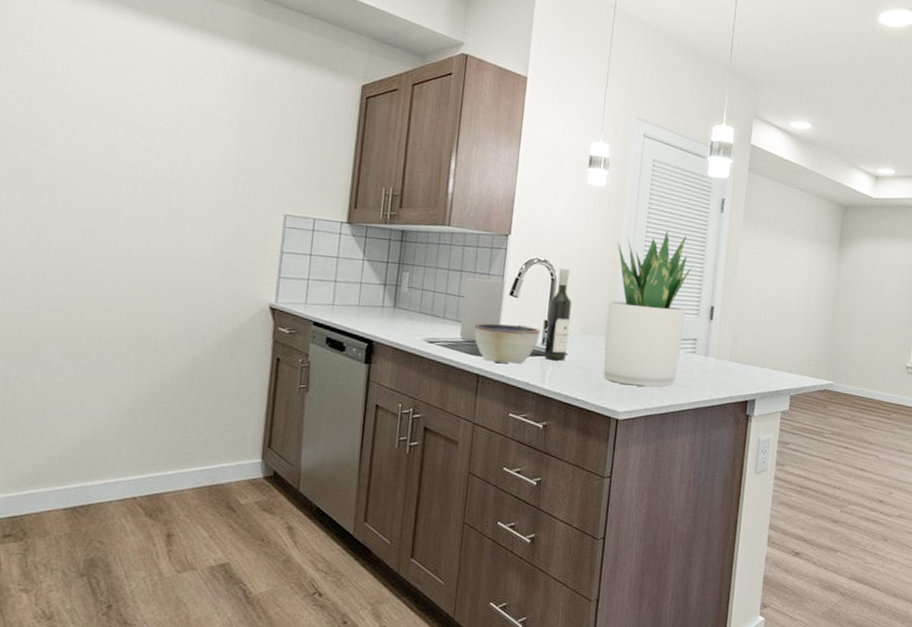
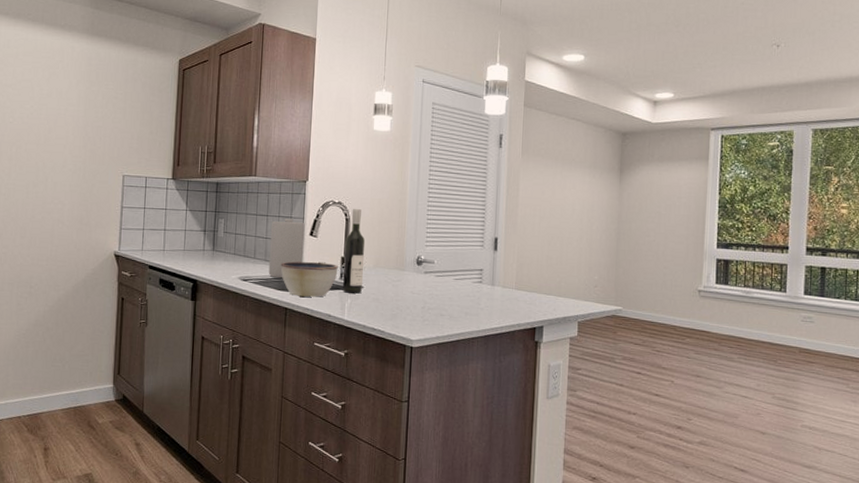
planter: present [603,230,692,387] -> none [396,168,475,316]

